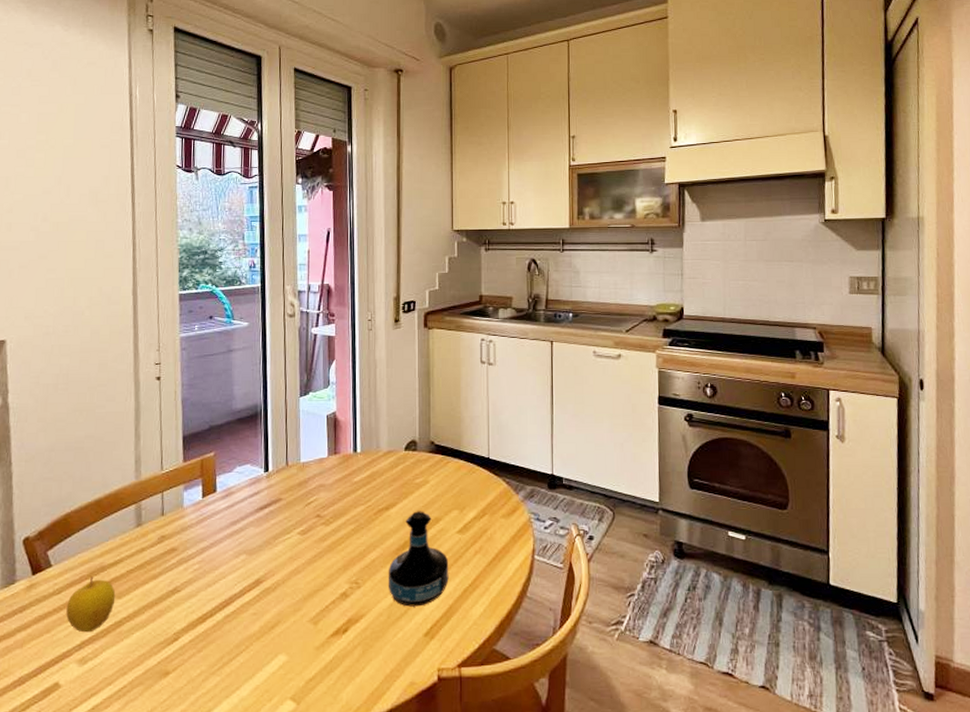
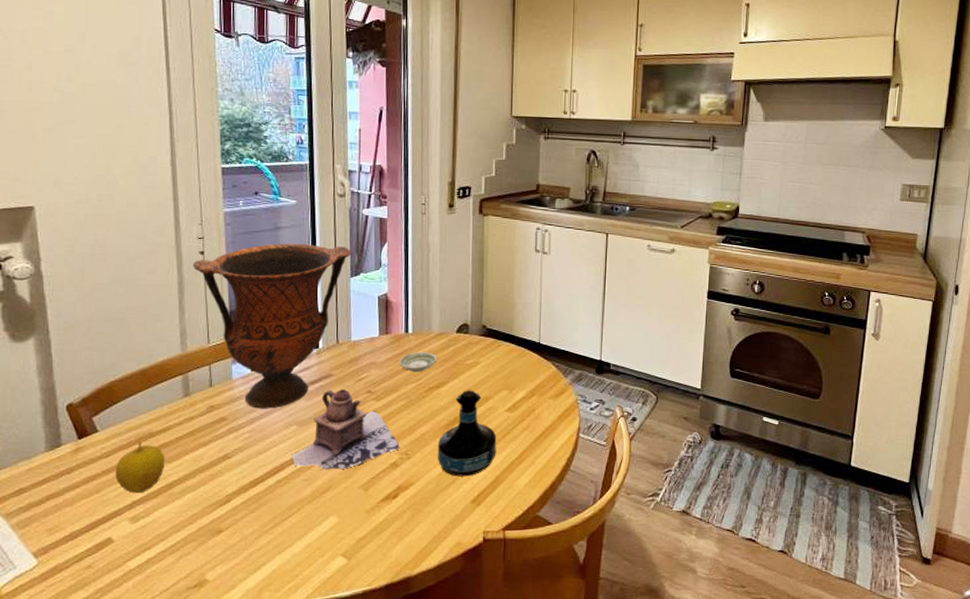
vase: none [150,365,301,537] -> present [193,243,352,409]
teapot: none [240,514,350,602] -> present [291,389,400,469]
saucer: none [347,471,386,494] -> present [398,352,437,373]

